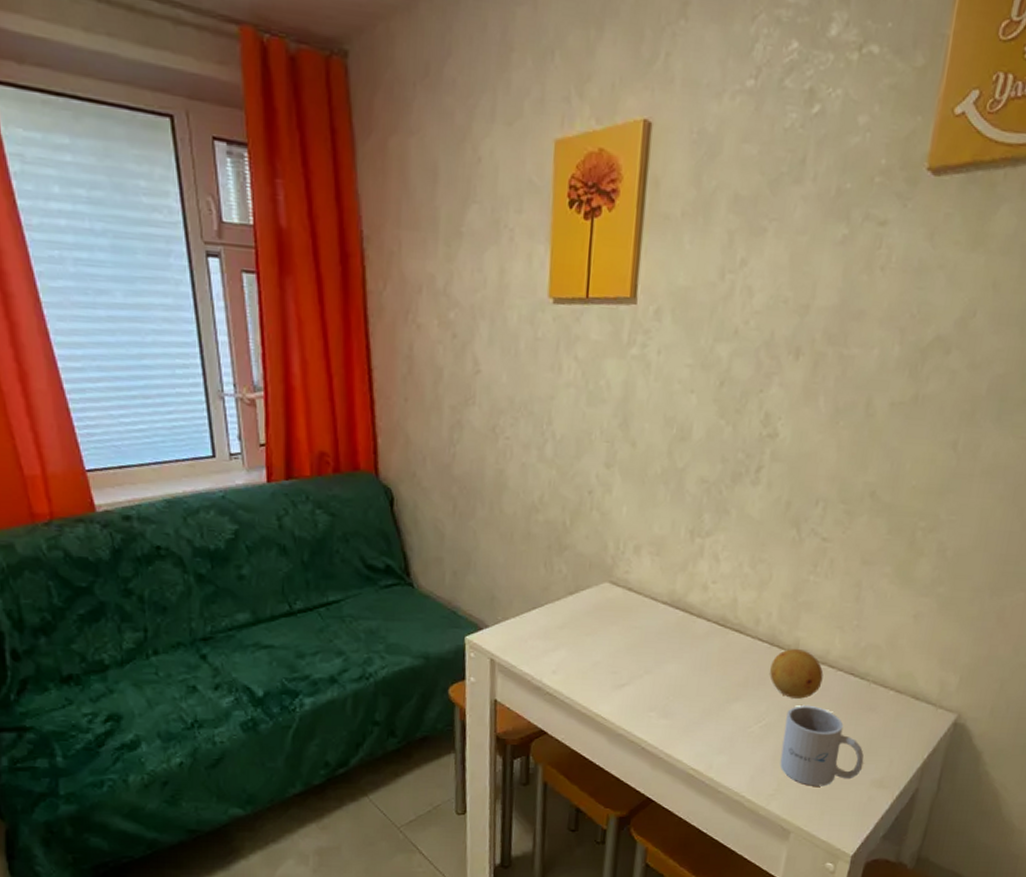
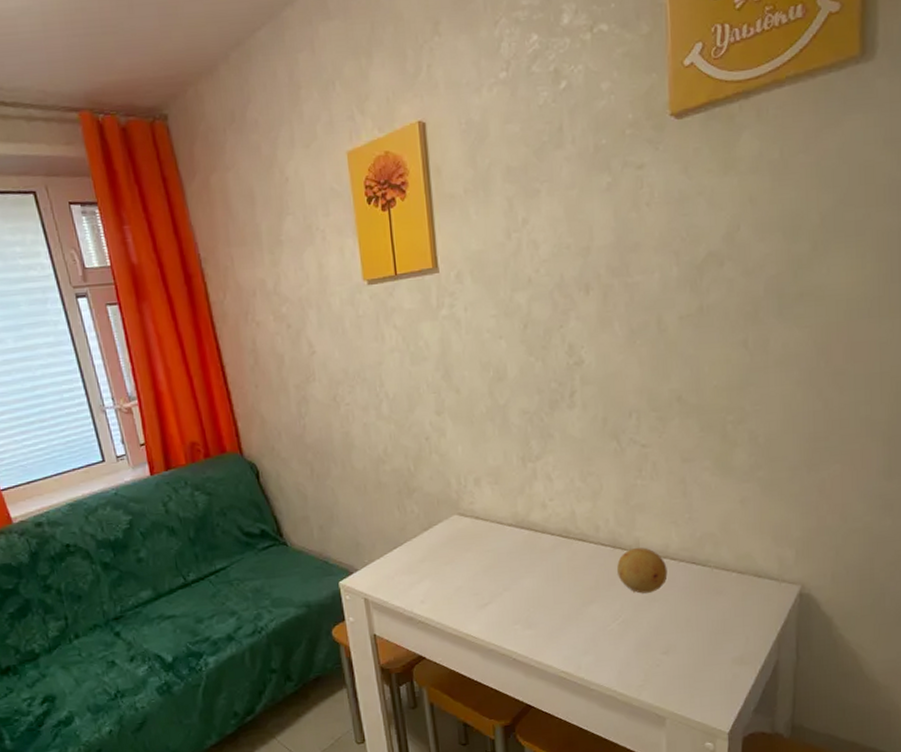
mug: present [780,705,864,787] -> none [640,598,722,673]

